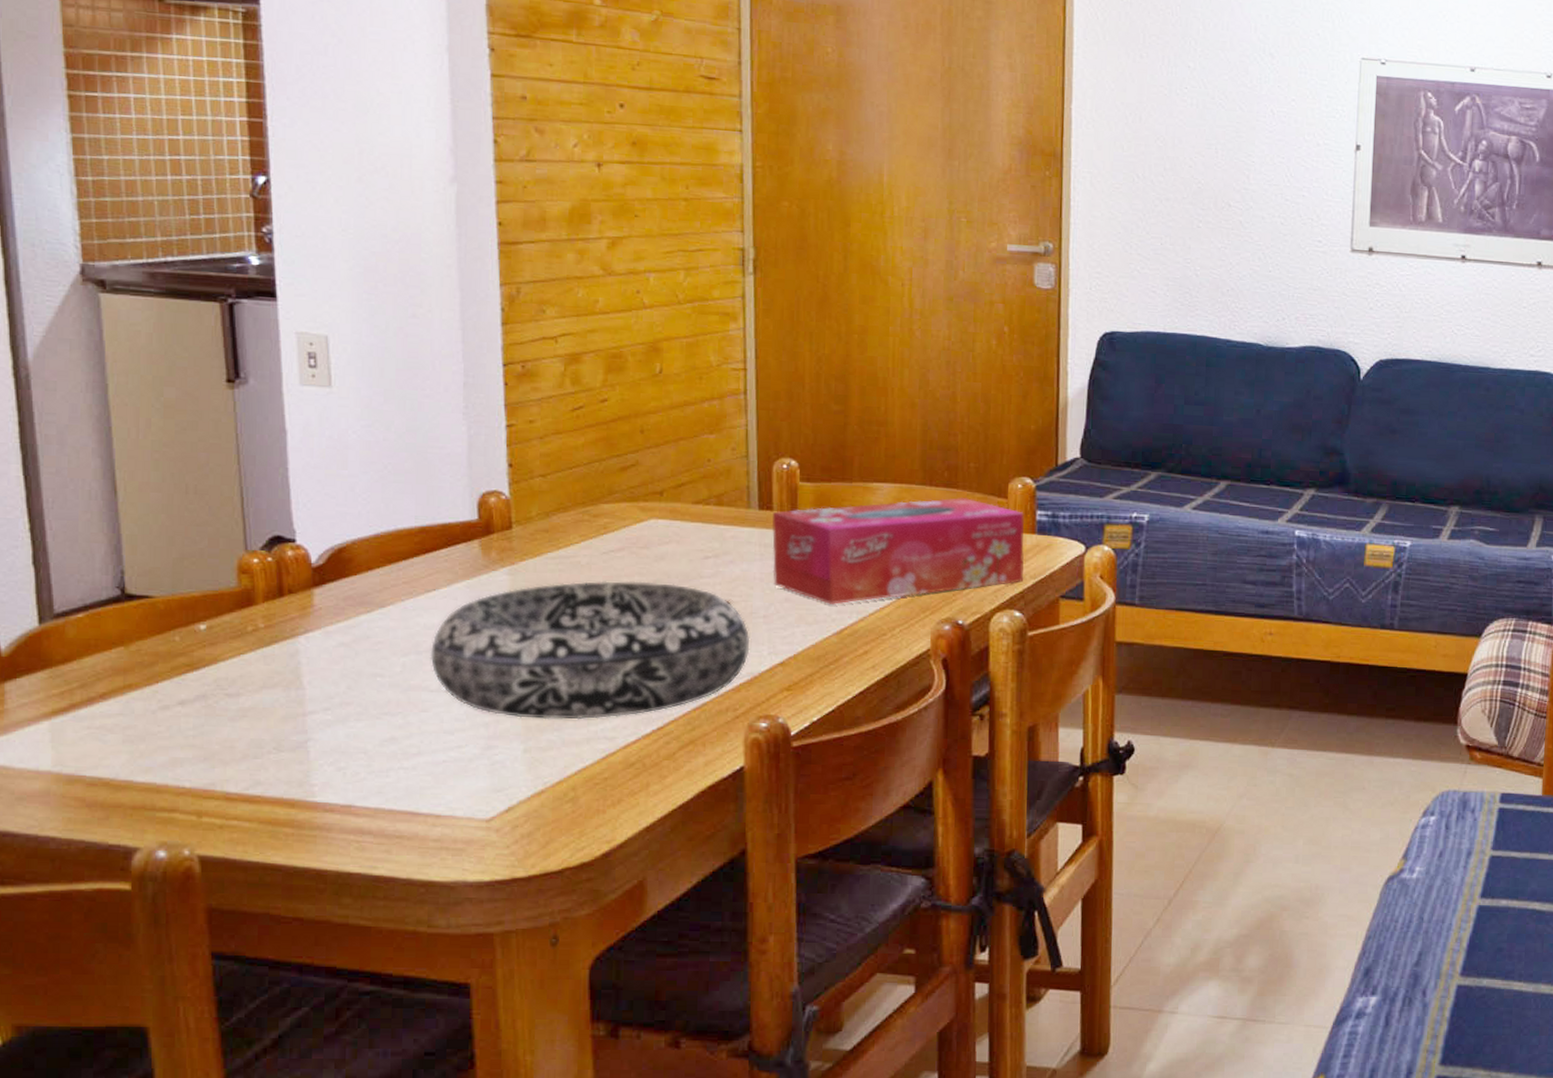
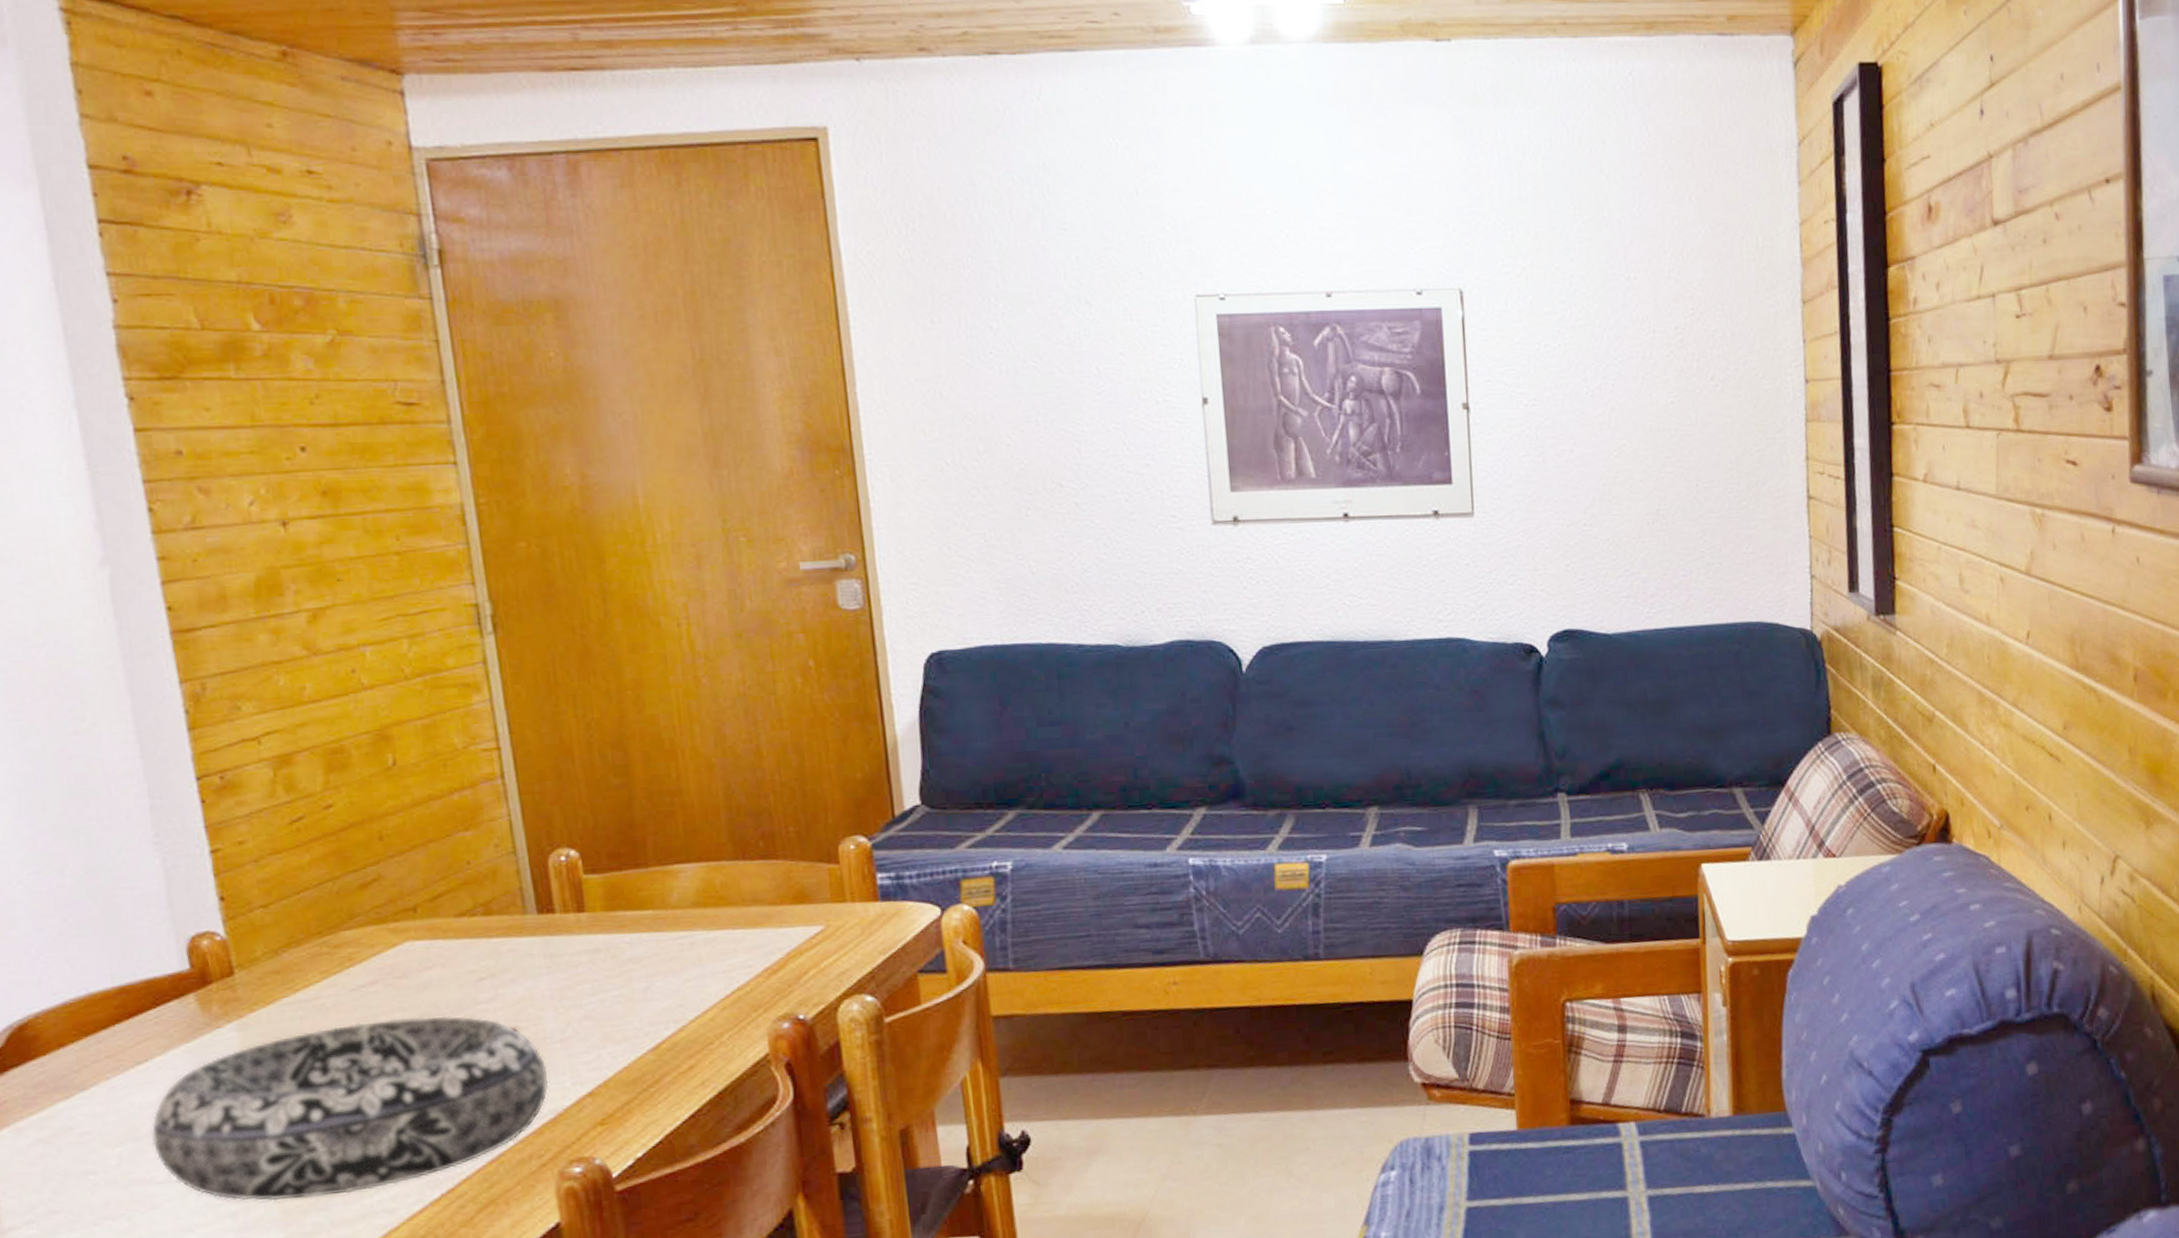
tissue box: present [771,498,1025,604] -> none [555,869,872,1016]

